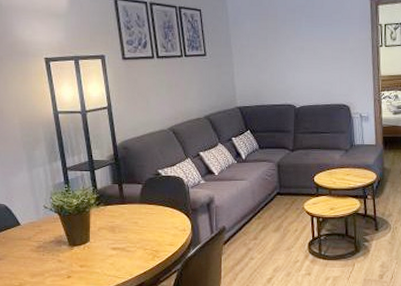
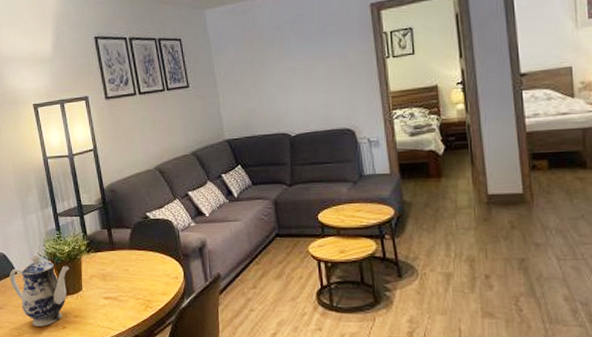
teapot: none [11,205,77,276] -> present [9,253,69,326]

